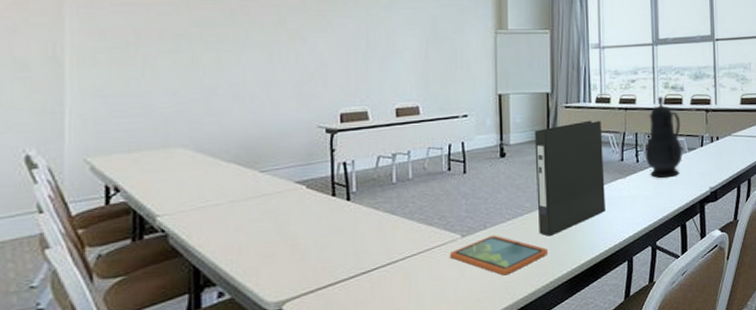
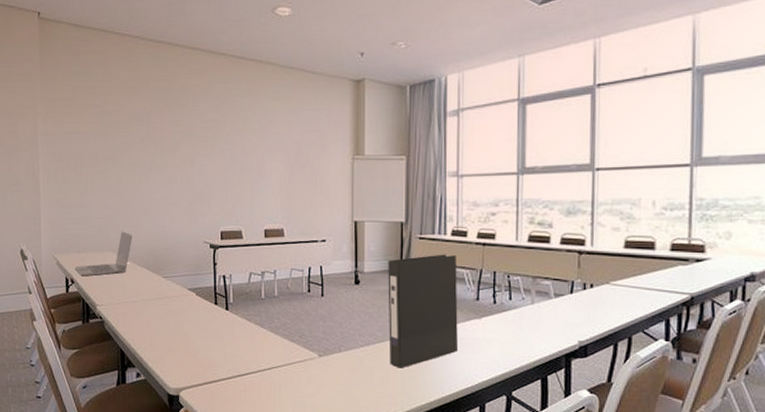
laptop: none [123,121,216,182] -> present [75,231,133,277]
tablet: present [449,235,547,276] -> none [308,359,397,400]
coffeepot: present [645,96,683,179] -> none [503,232,548,325]

